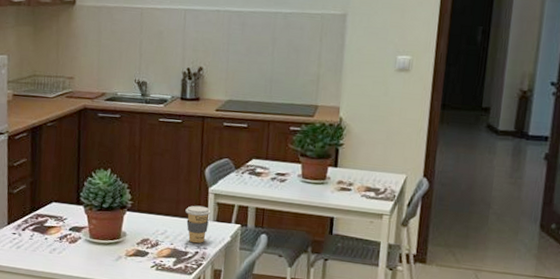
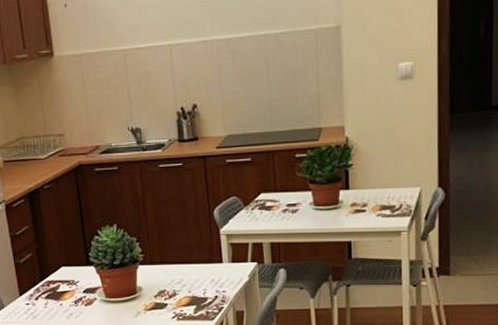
coffee cup: present [185,205,211,244] -> none [199,249,225,288]

